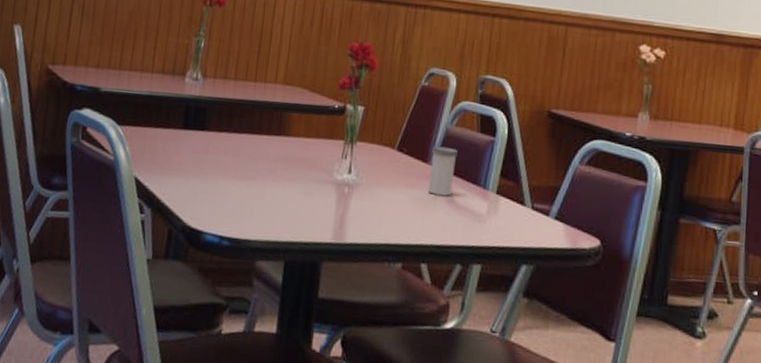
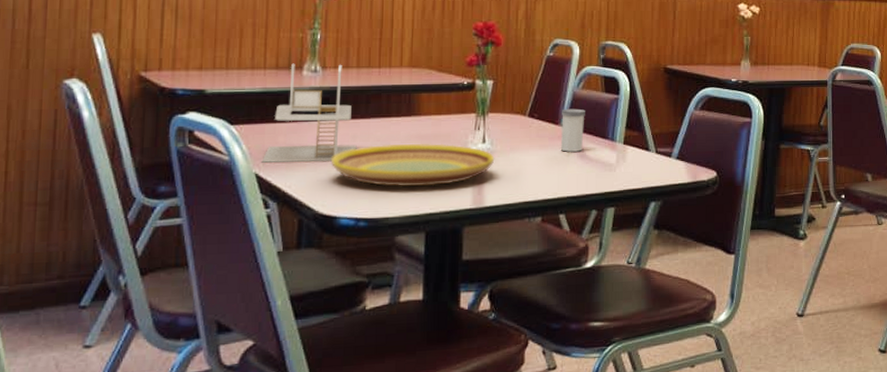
napkin holder: none [141,69,228,174] -> present [261,63,357,163]
plate: none [203,162,360,213] -> present [332,144,495,187]

